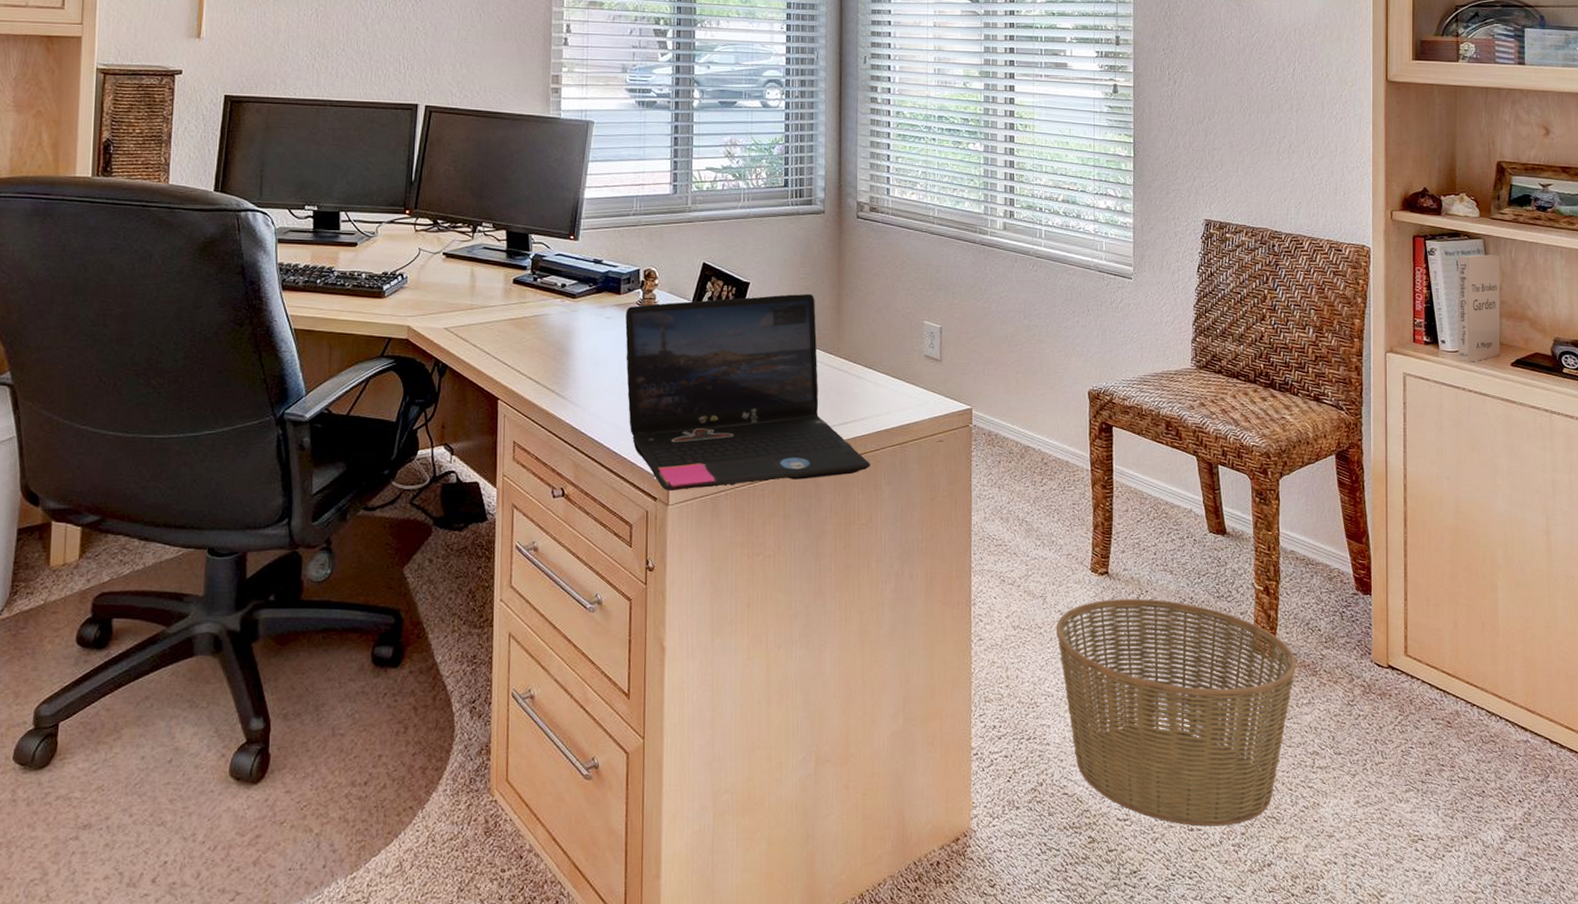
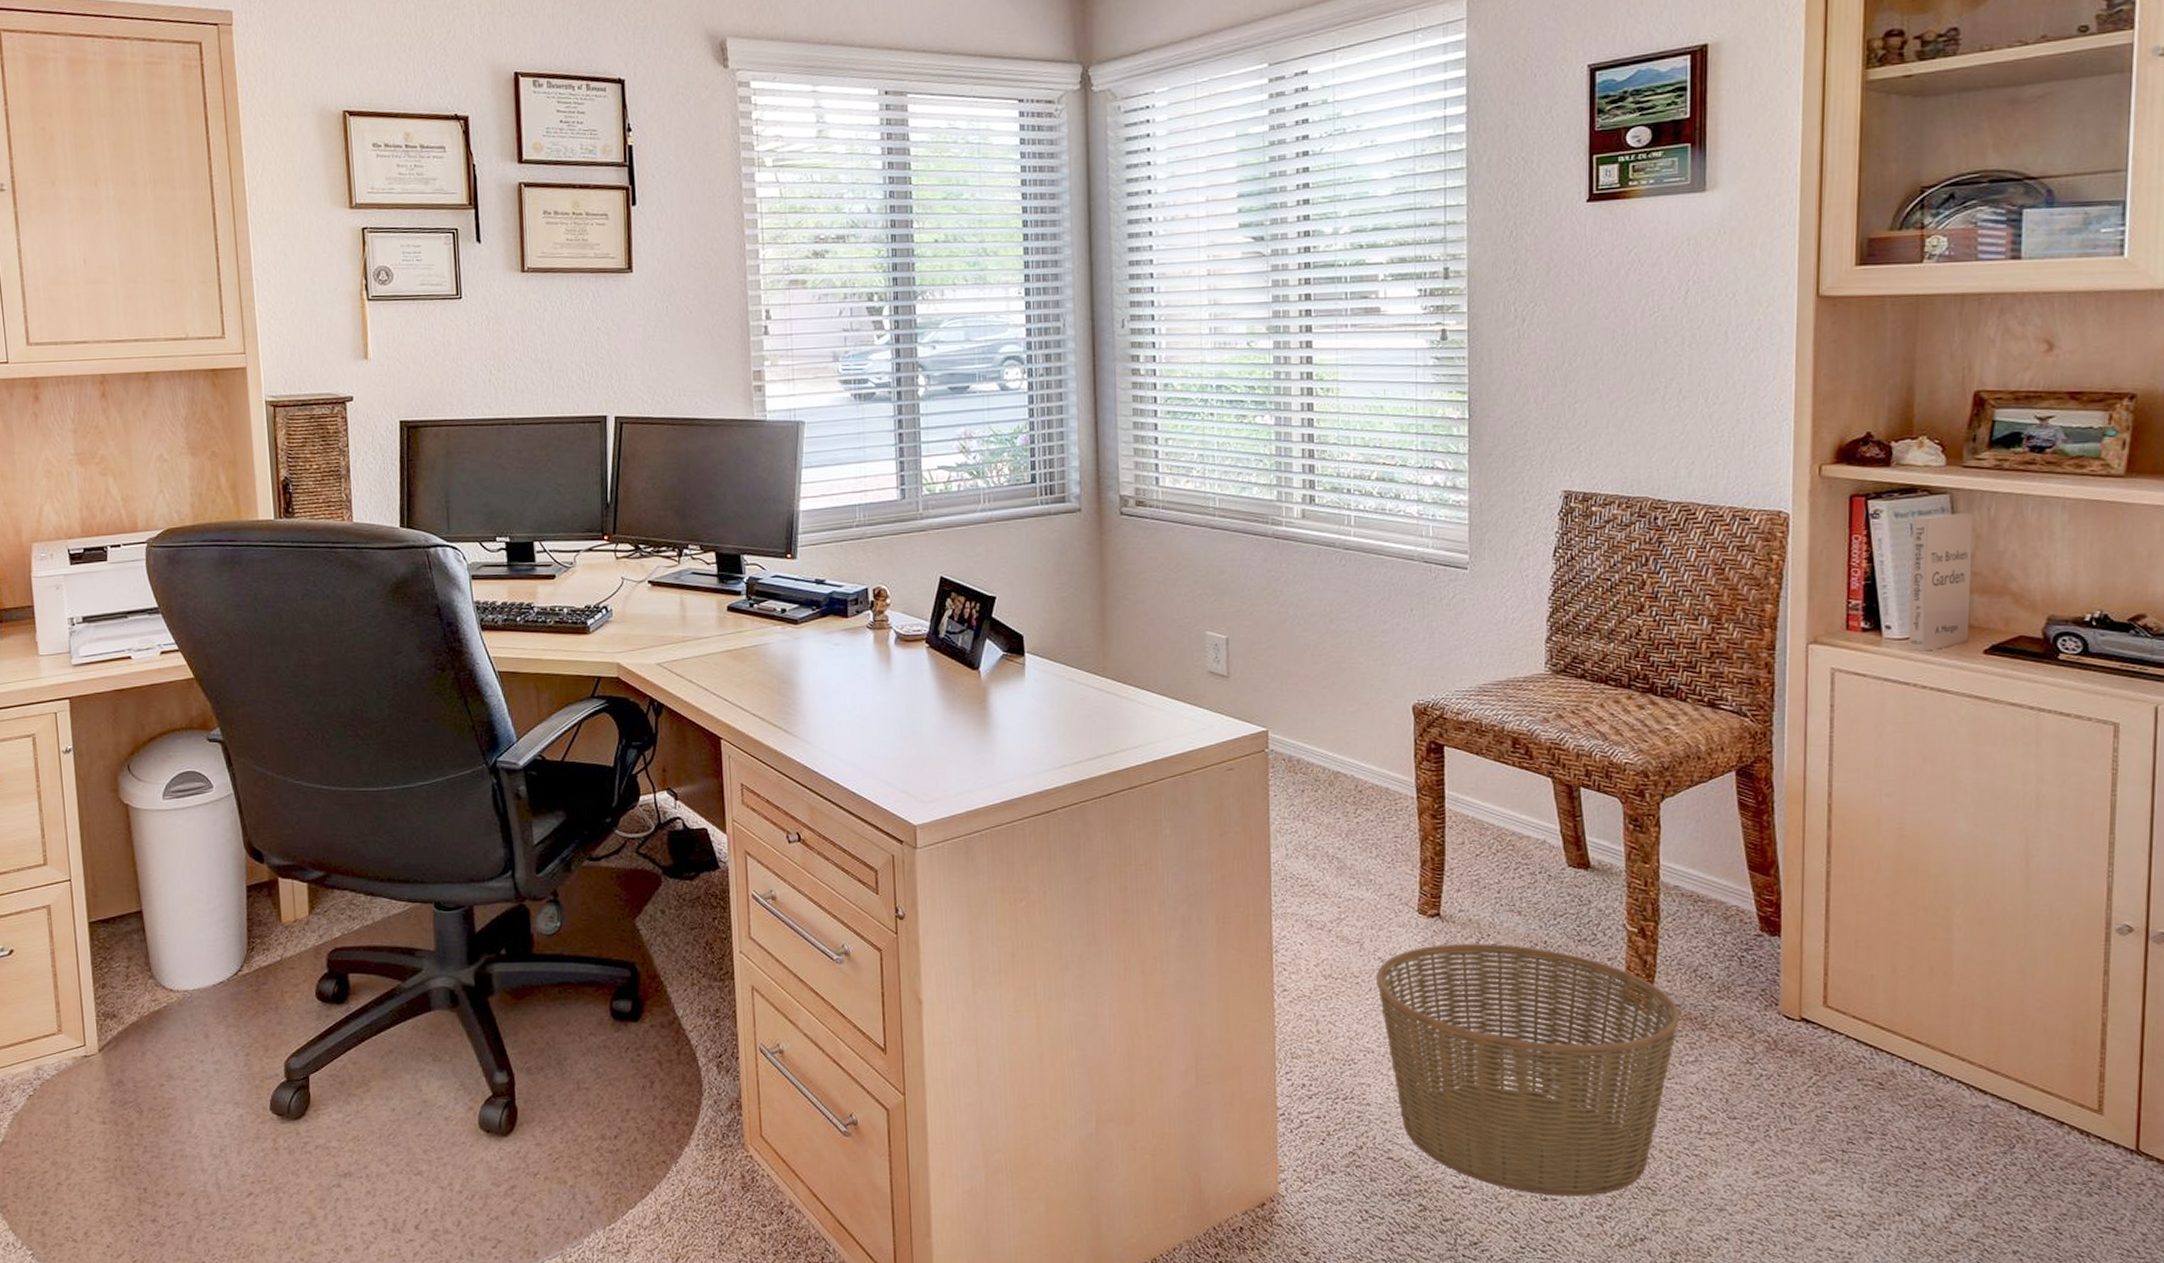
laptop: present [625,293,871,491] -> none [855,606,1147,834]

